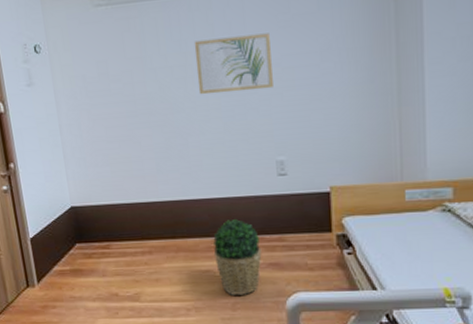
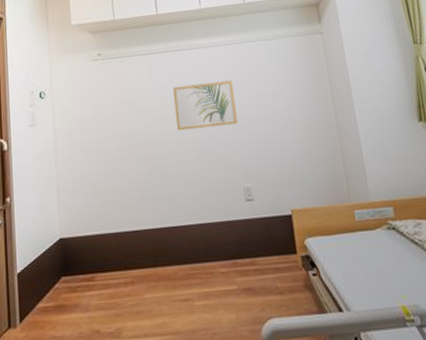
potted plant: present [213,219,262,295] -> none [191,245,236,326]

